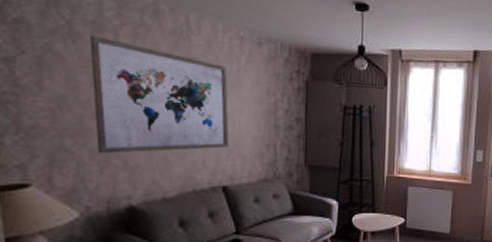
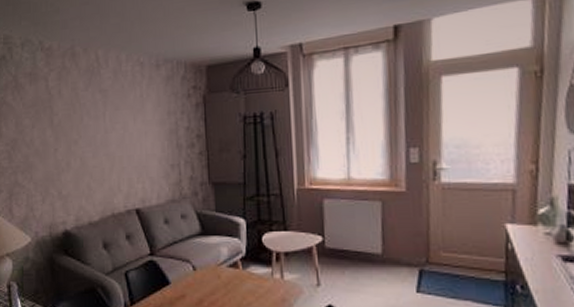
wall art: present [89,35,230,154] -> none [29,84,139,186]

